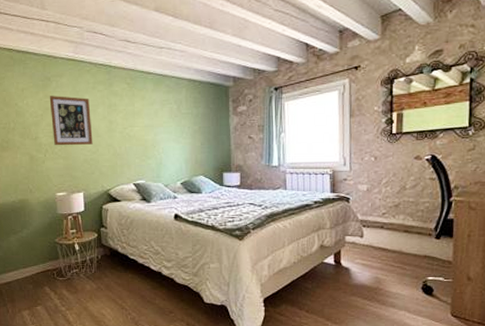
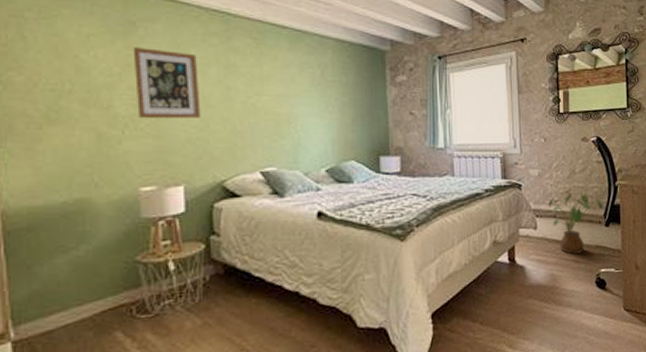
house plant: none [375,206,436,262] -> present [548,192,604,255]

